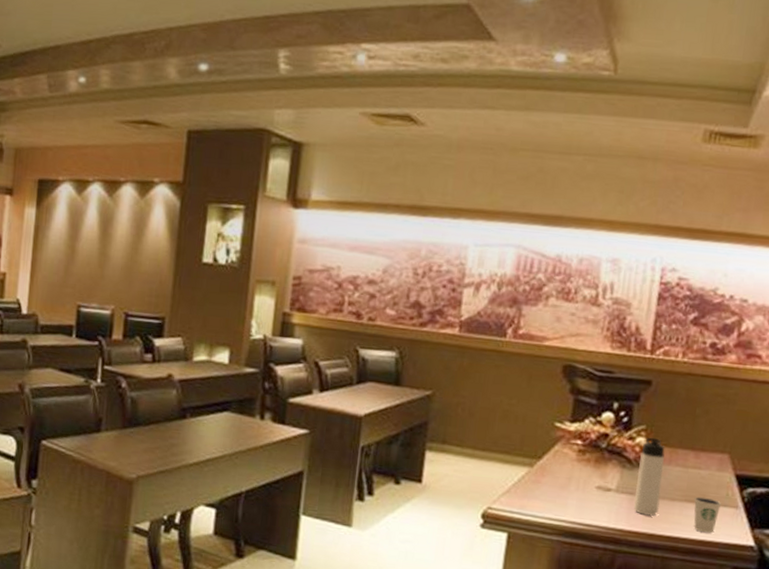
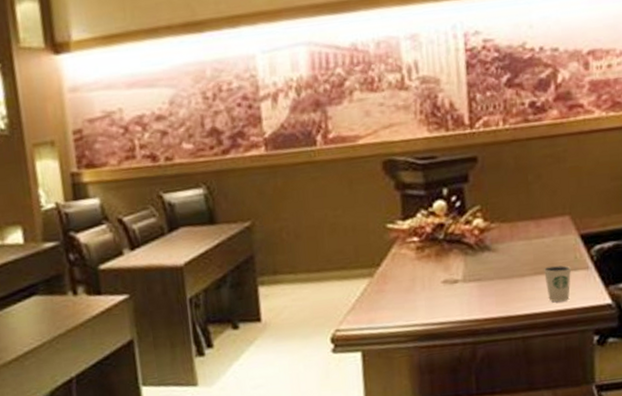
thermos bottle: present [634,437,665,517] -> none [480,216,510,299]

